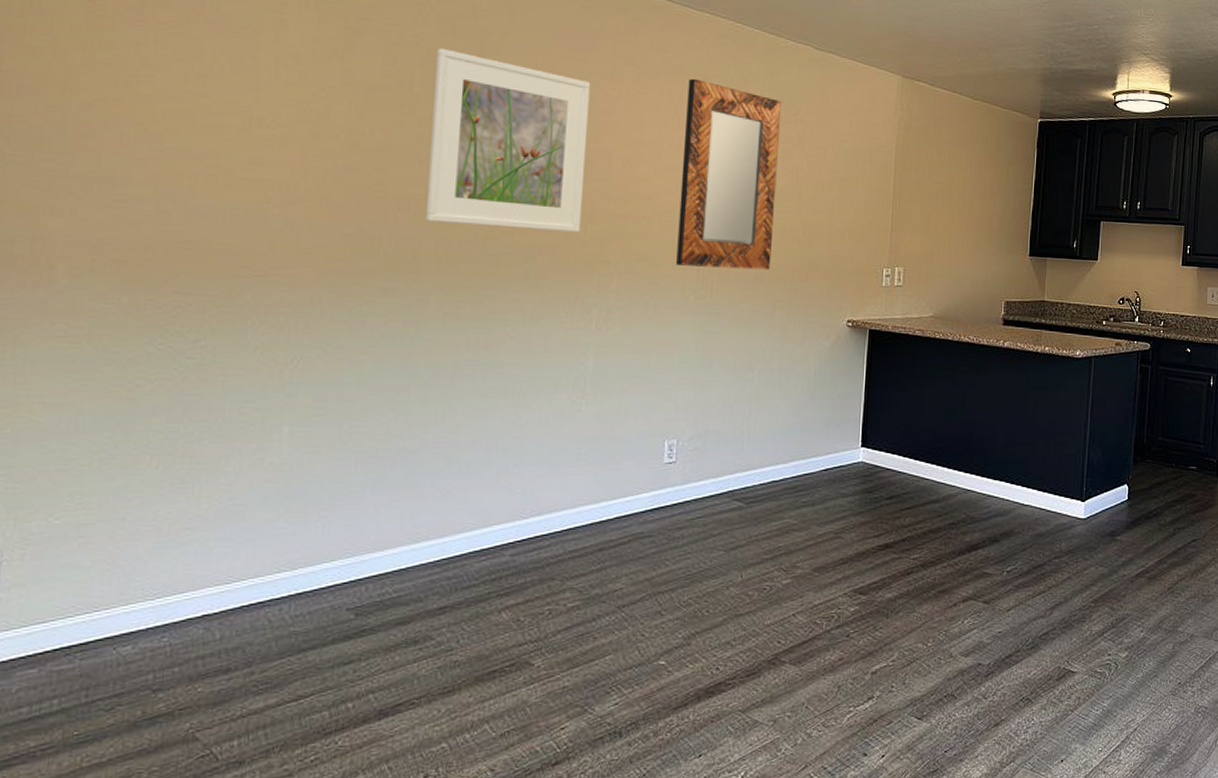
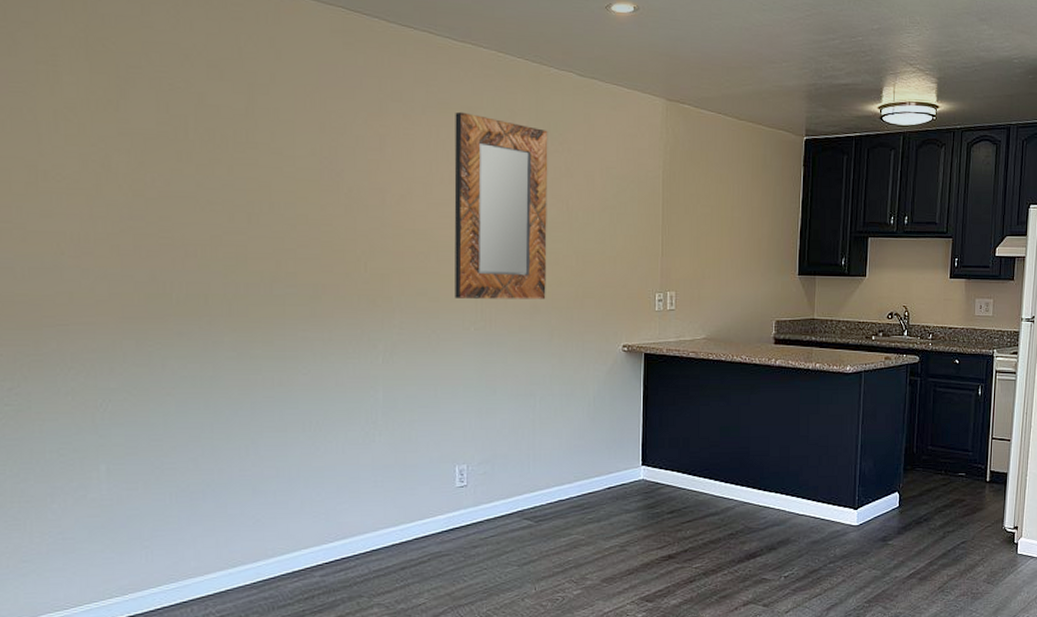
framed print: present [425,48,591,232] -> none [207,92,360,270]

